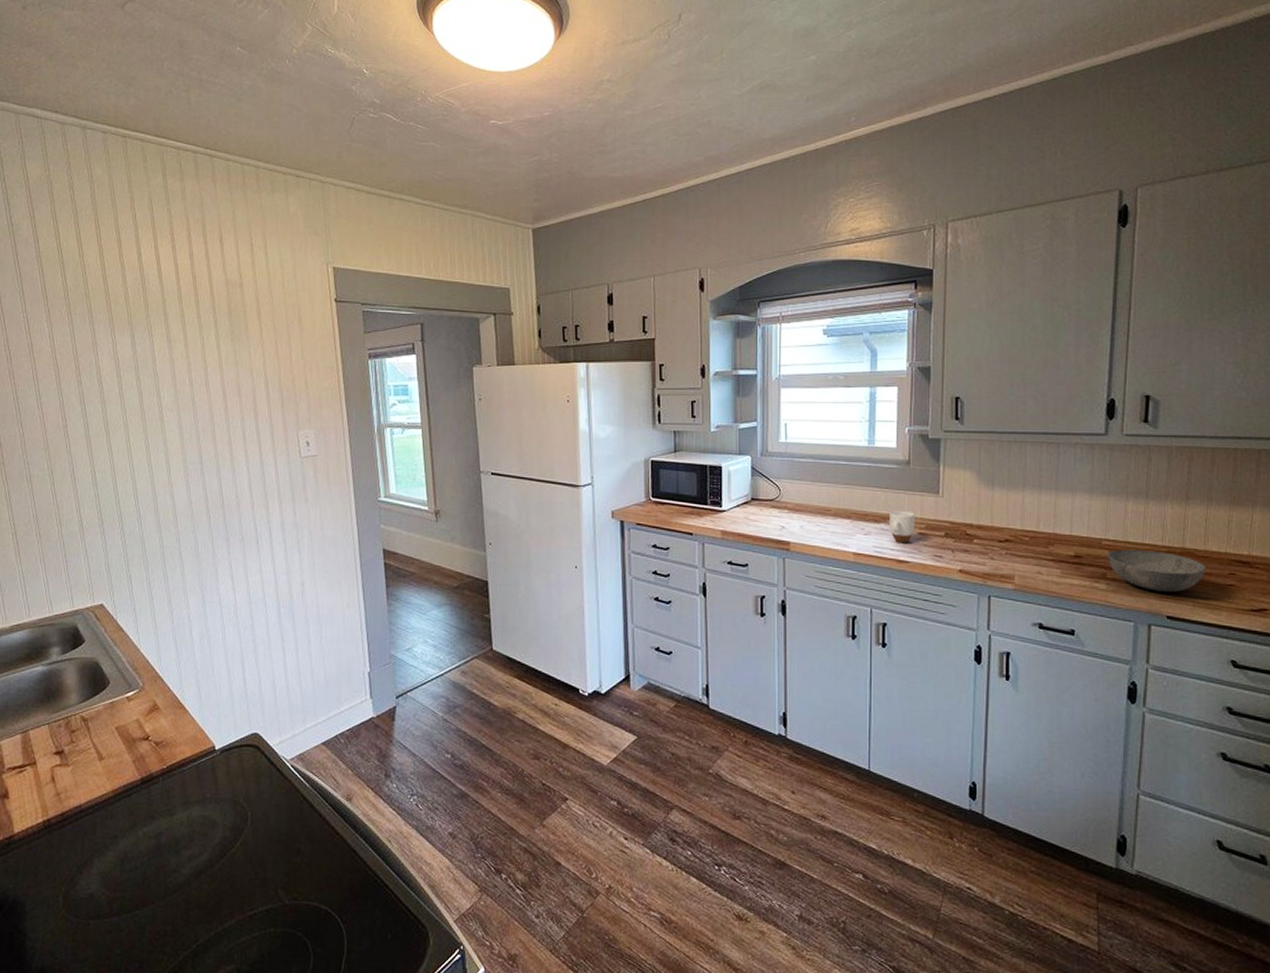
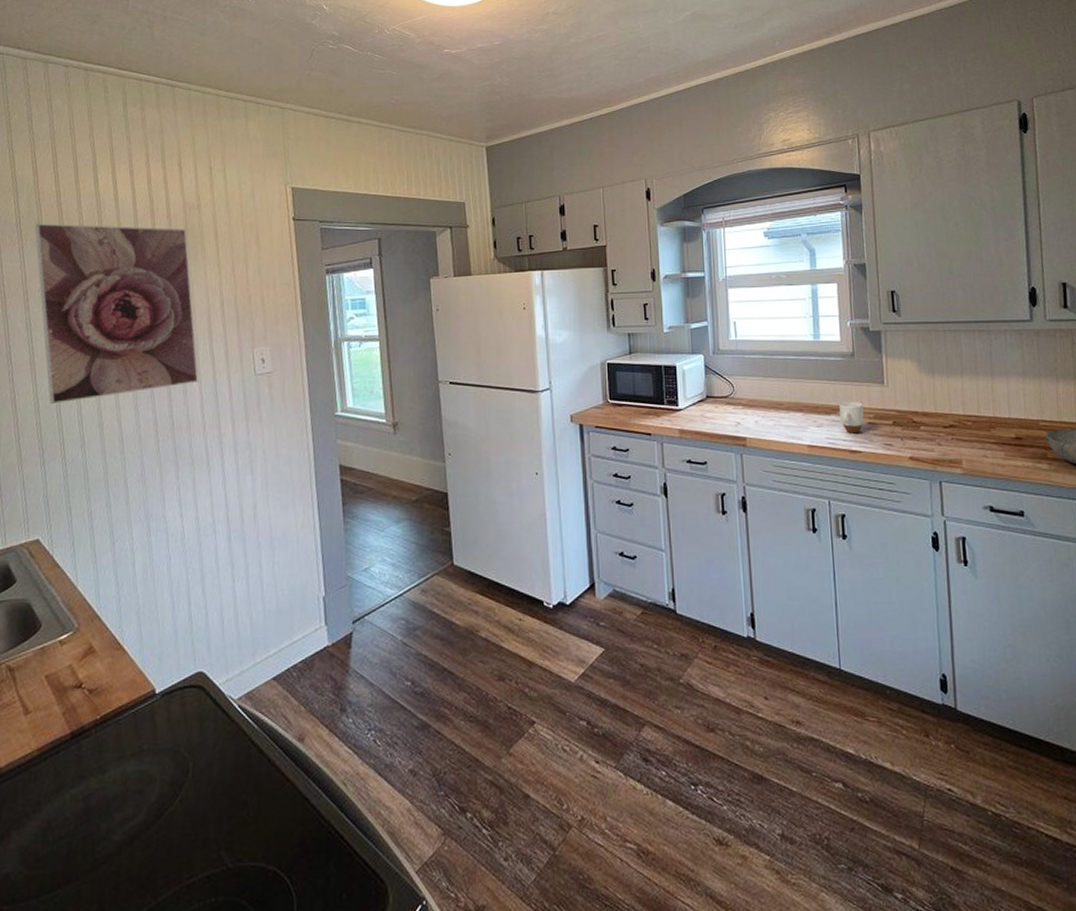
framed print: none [82,297,247,477] -> present [34,223,199,404]

